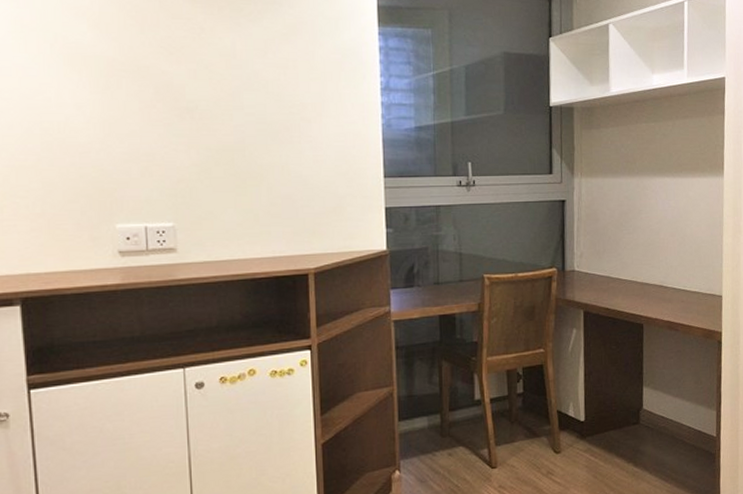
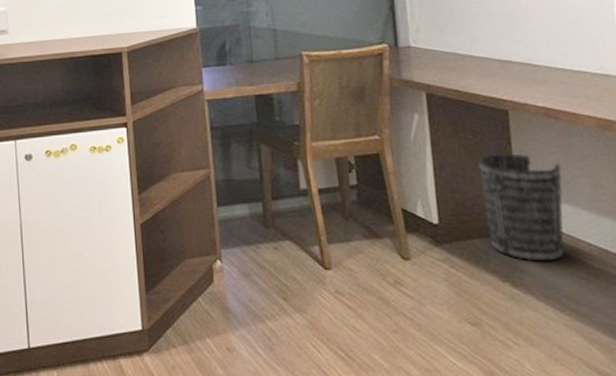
wastebasket: none [618,359,676,445] -> present [477,153,564,262]

